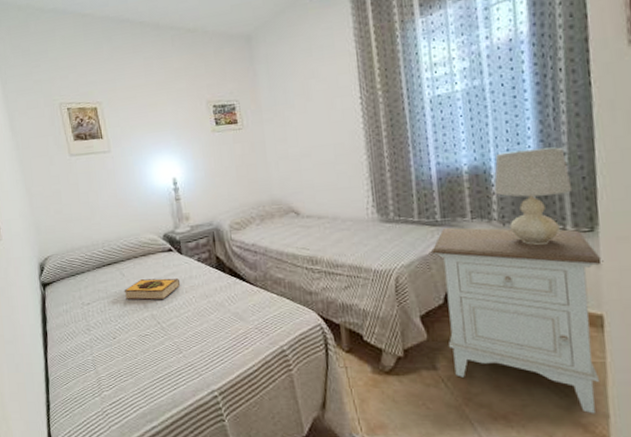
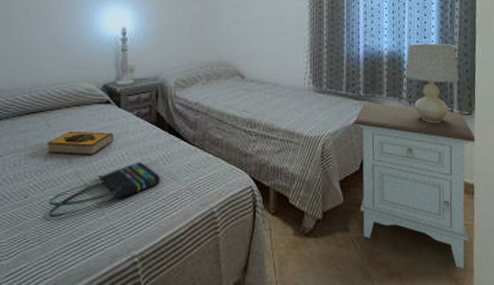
tote bag: none [133,304,228,355] -> present [49,162,160,217]

